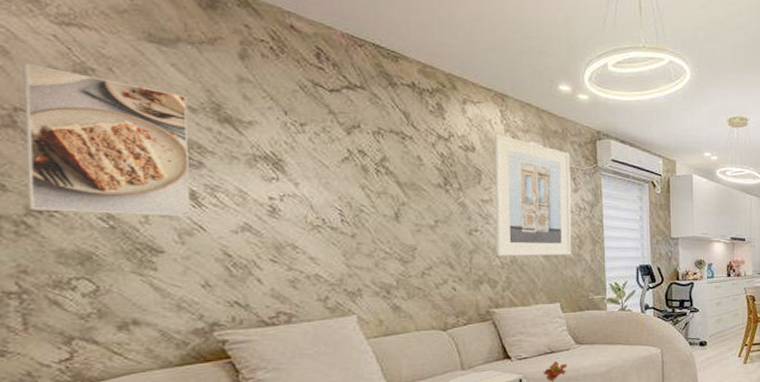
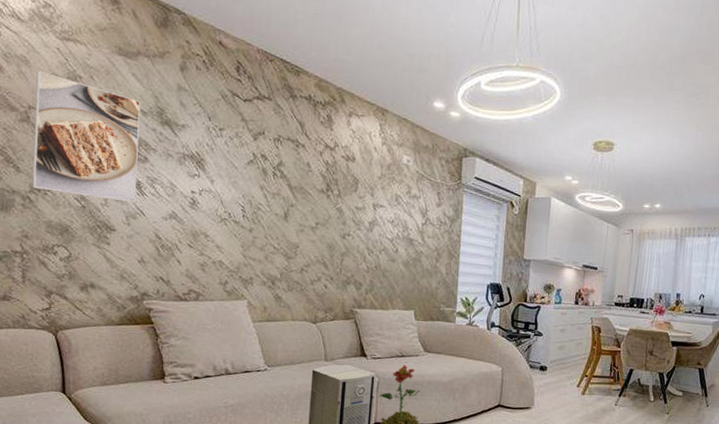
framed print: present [494,134,572,256] -> none [363,146,437,266]

